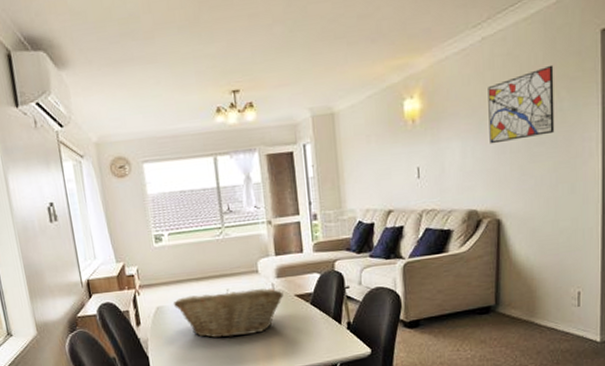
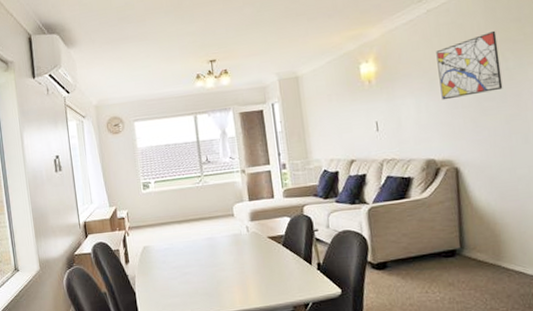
fruit basket: present [173,288,284,338] -> none [158,230,257,276]

